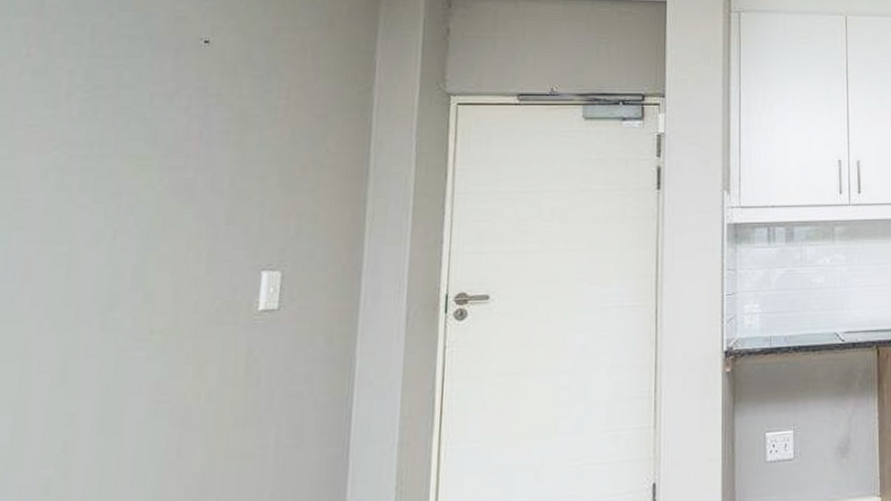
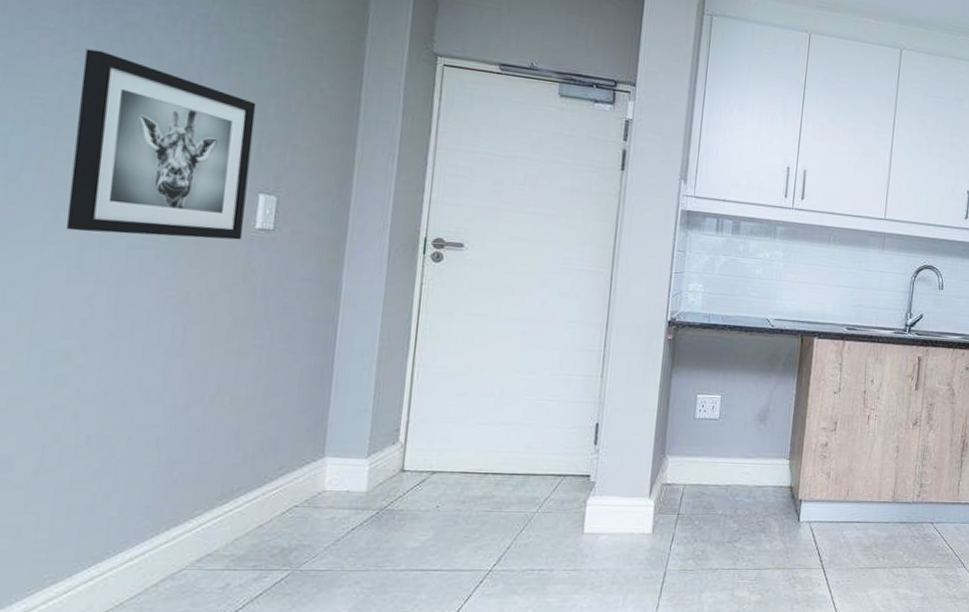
wall art: none [49,140,258,342] -> present [65,48,257,240]

